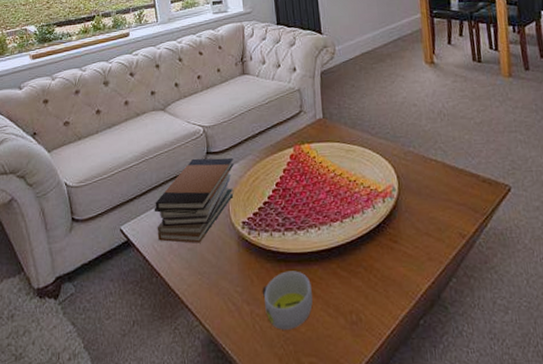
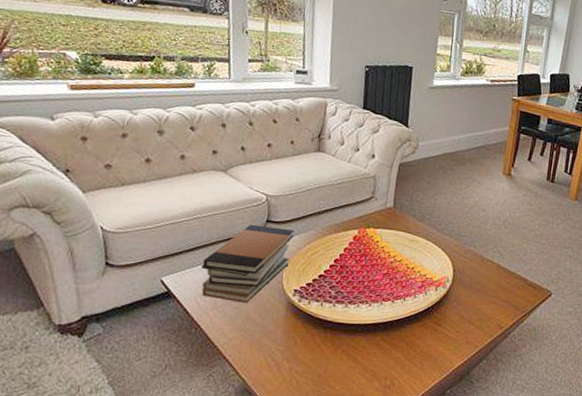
bowl: present [262,271,313,330] -> none [303,338,353,387]

